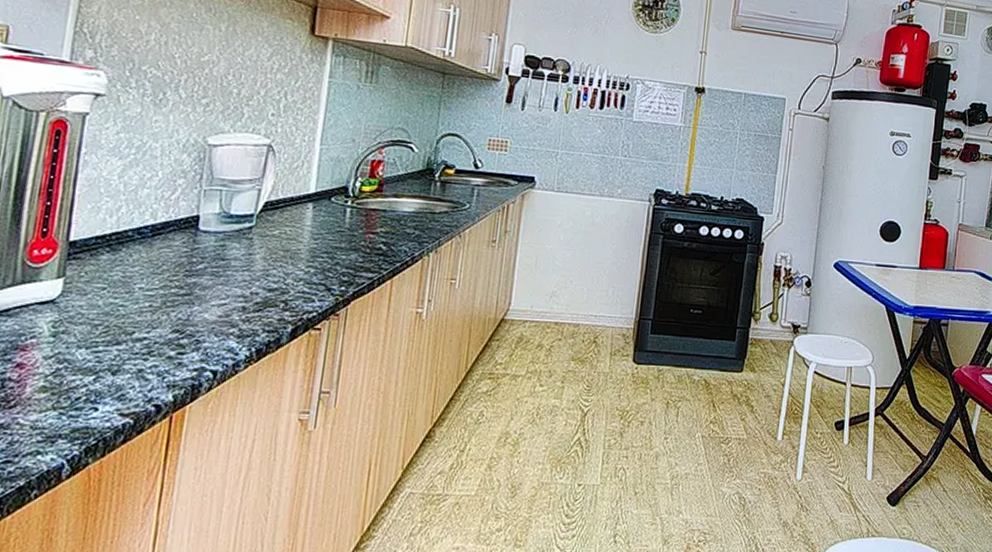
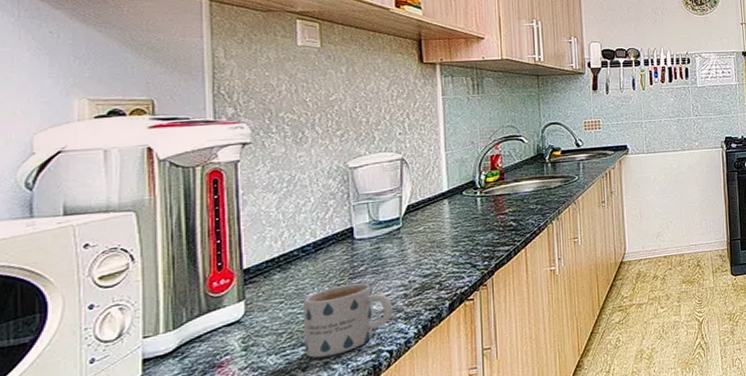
mug: none [119,282,227,364] -> present [302,282,392,359]

